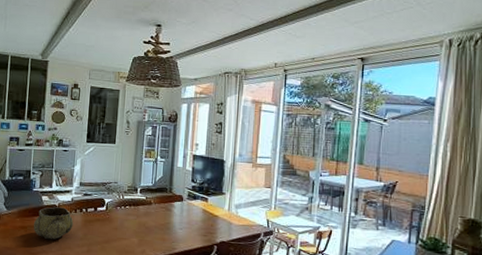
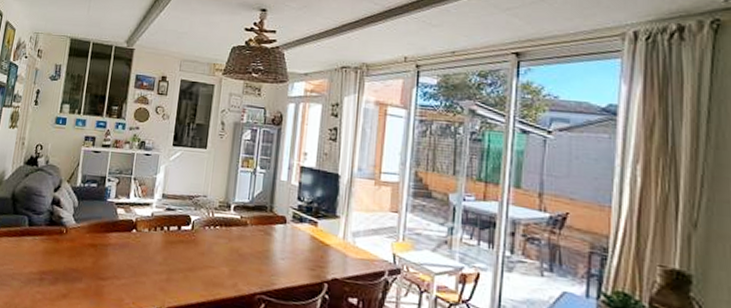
decorative bowl: present [33,207,74,239] -> none [104,222,152,263]

